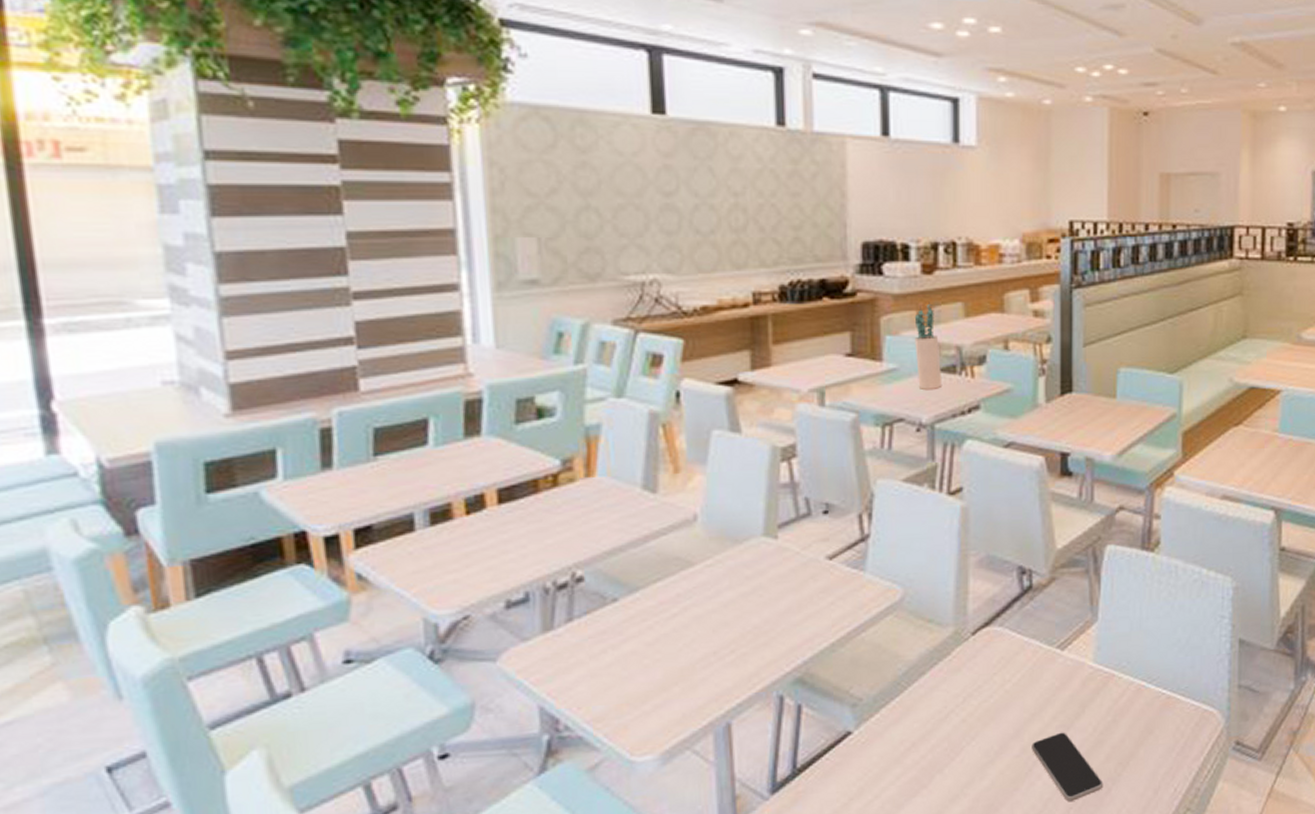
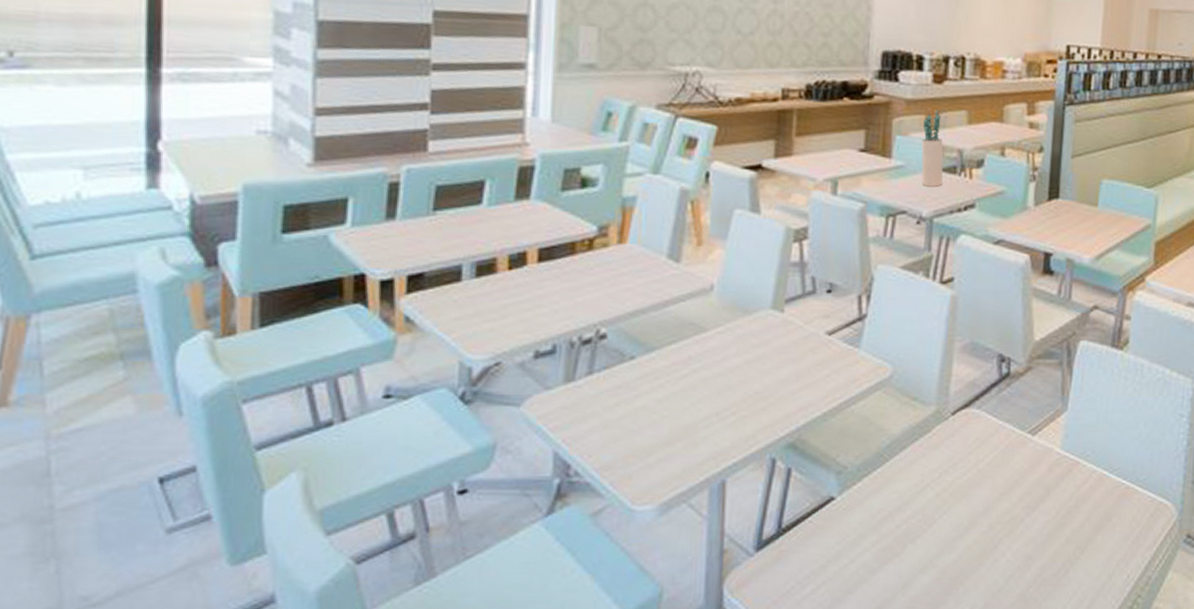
mobile phone: present [1032,732,1104,802] -> none [998,513,1062,580]

